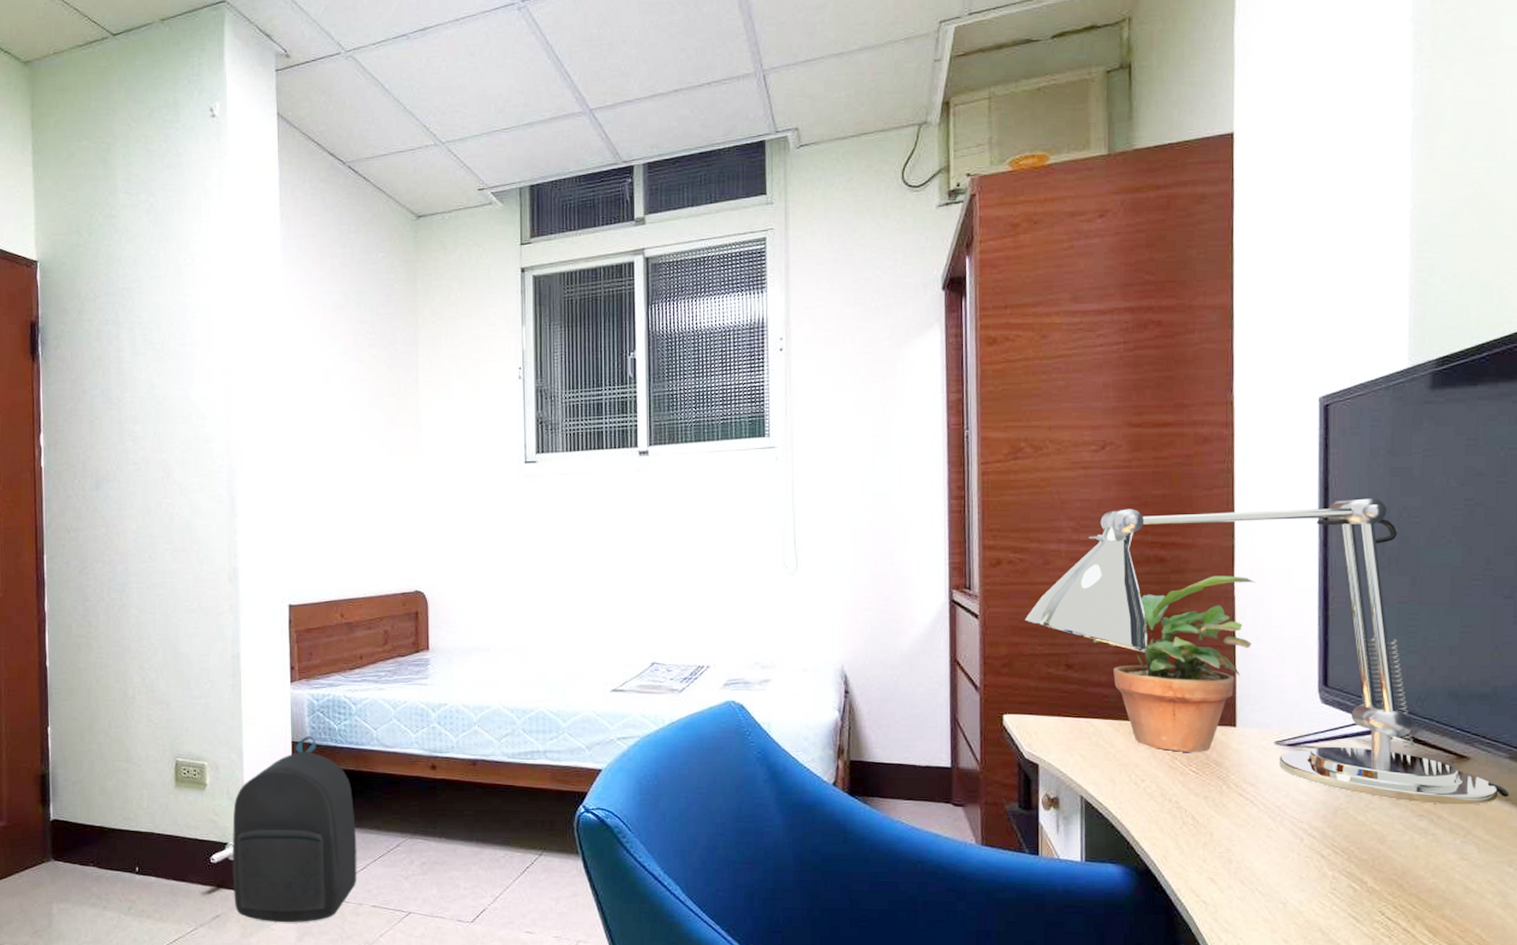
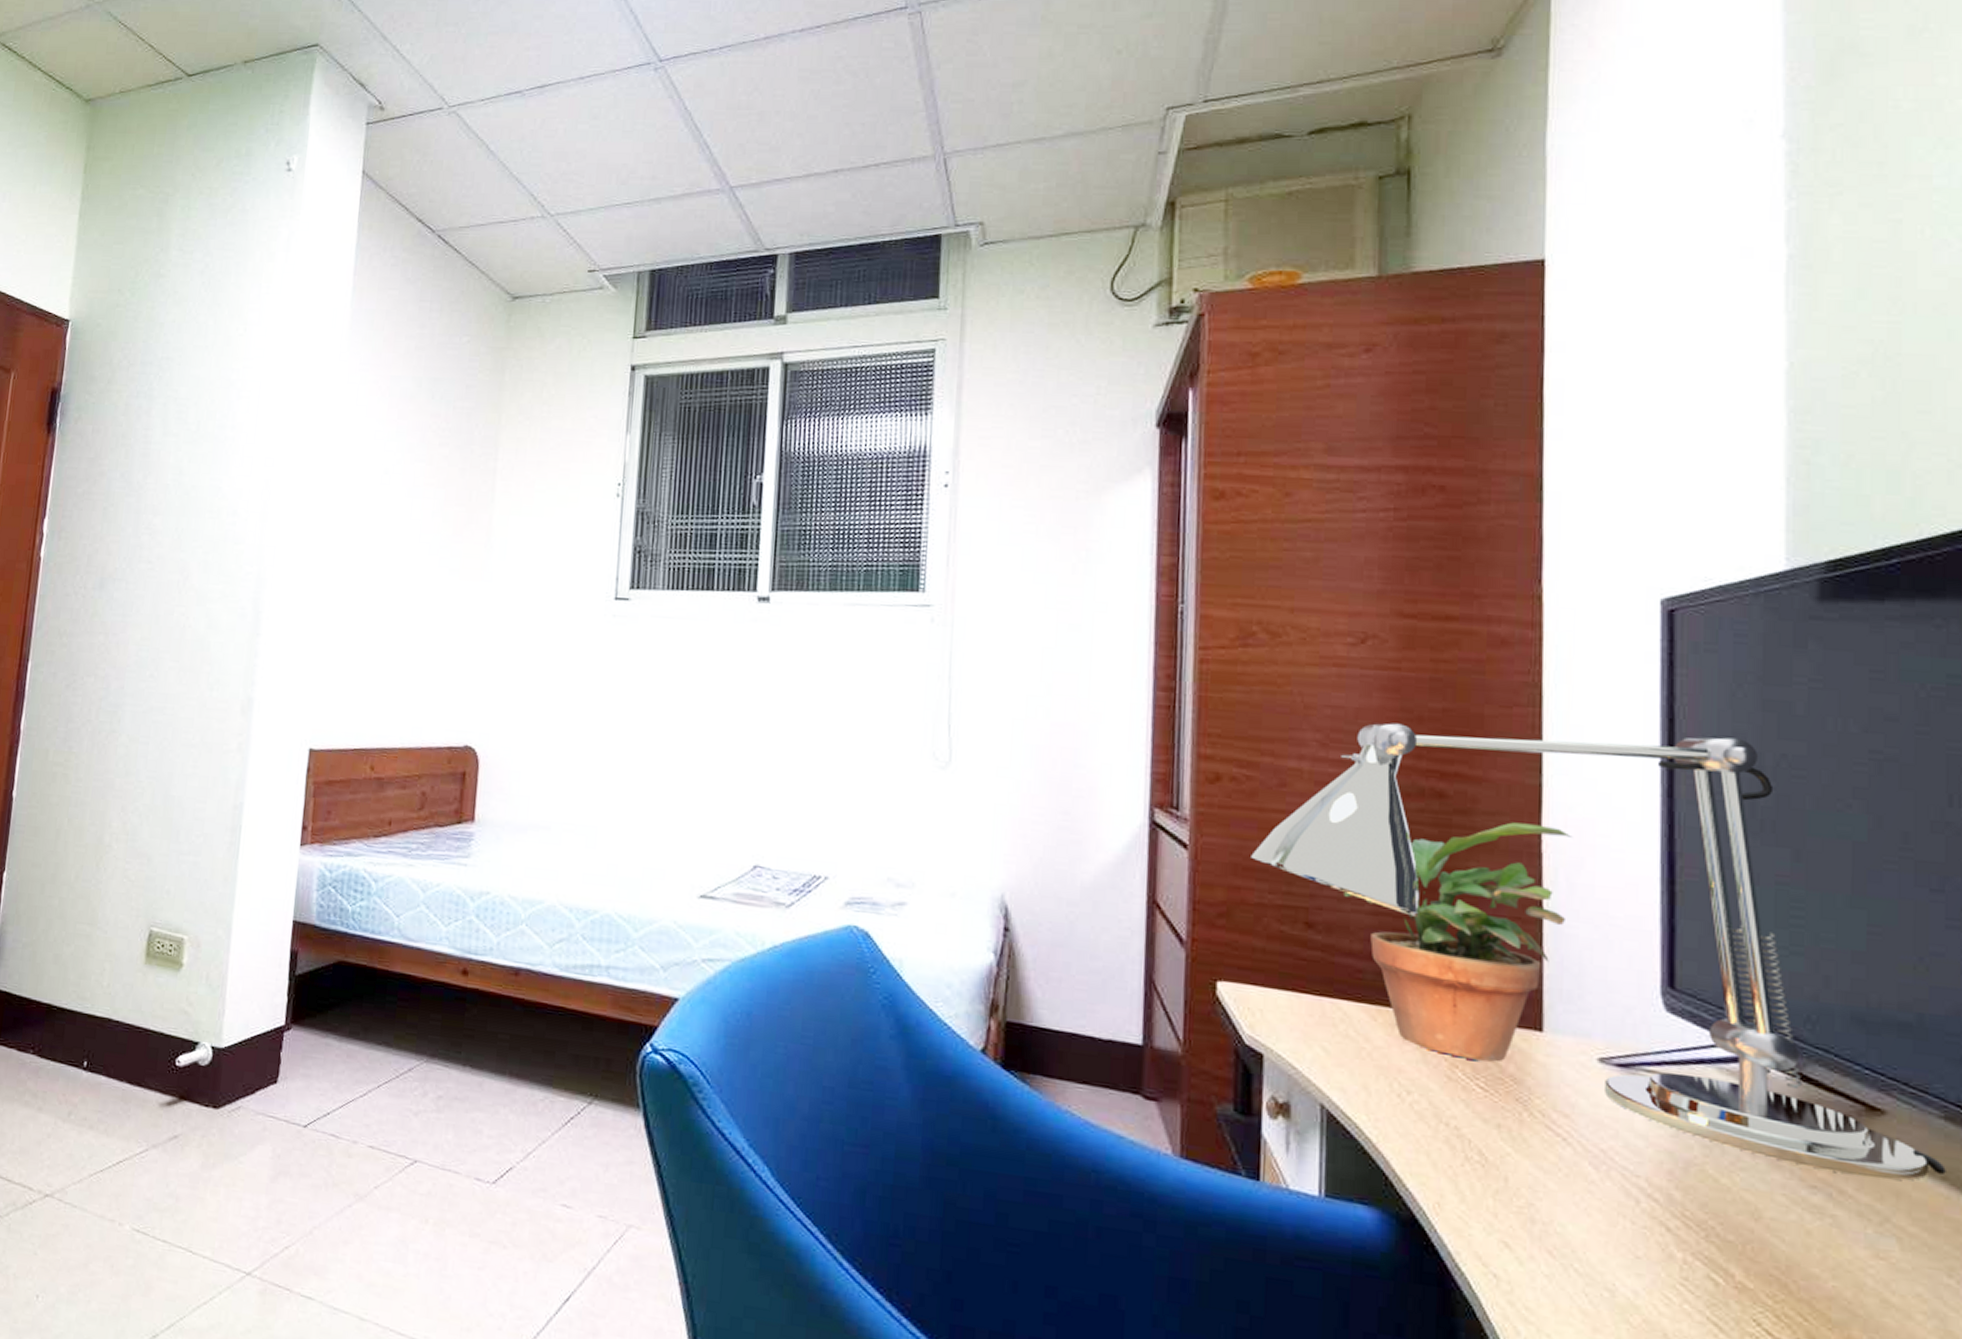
backpack: present [232,736,357,923] -> none [198,916,360,1158]

